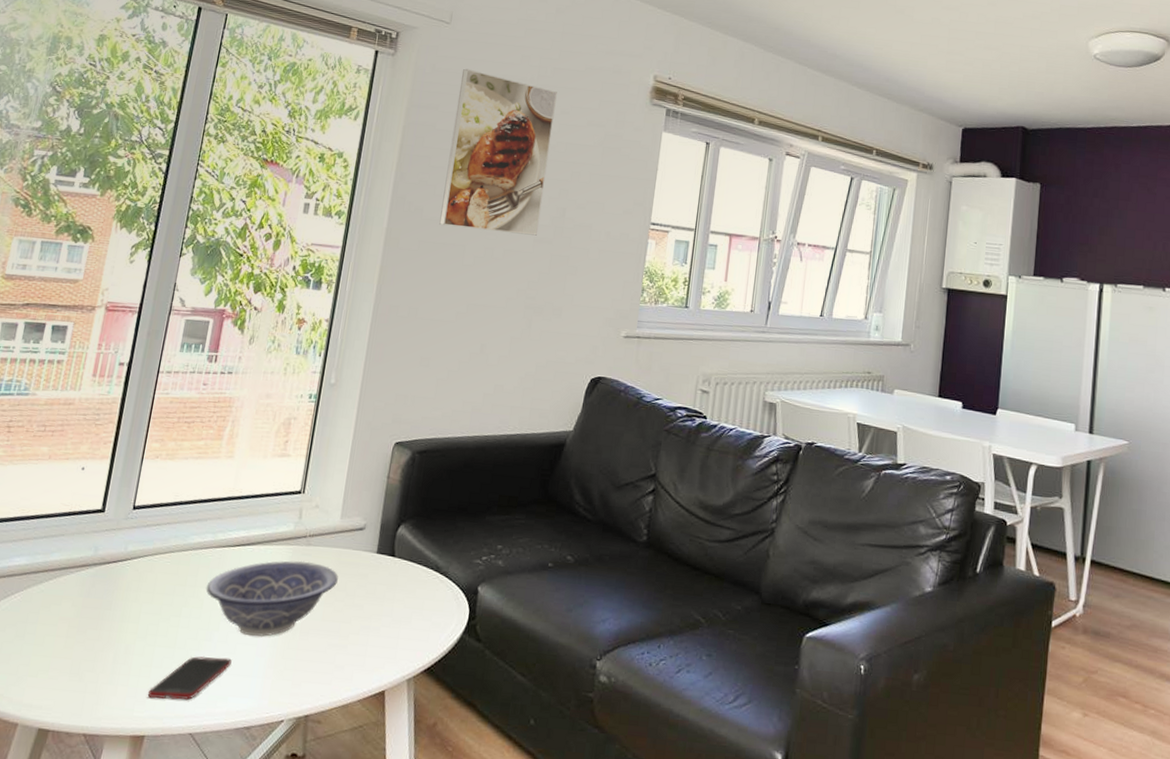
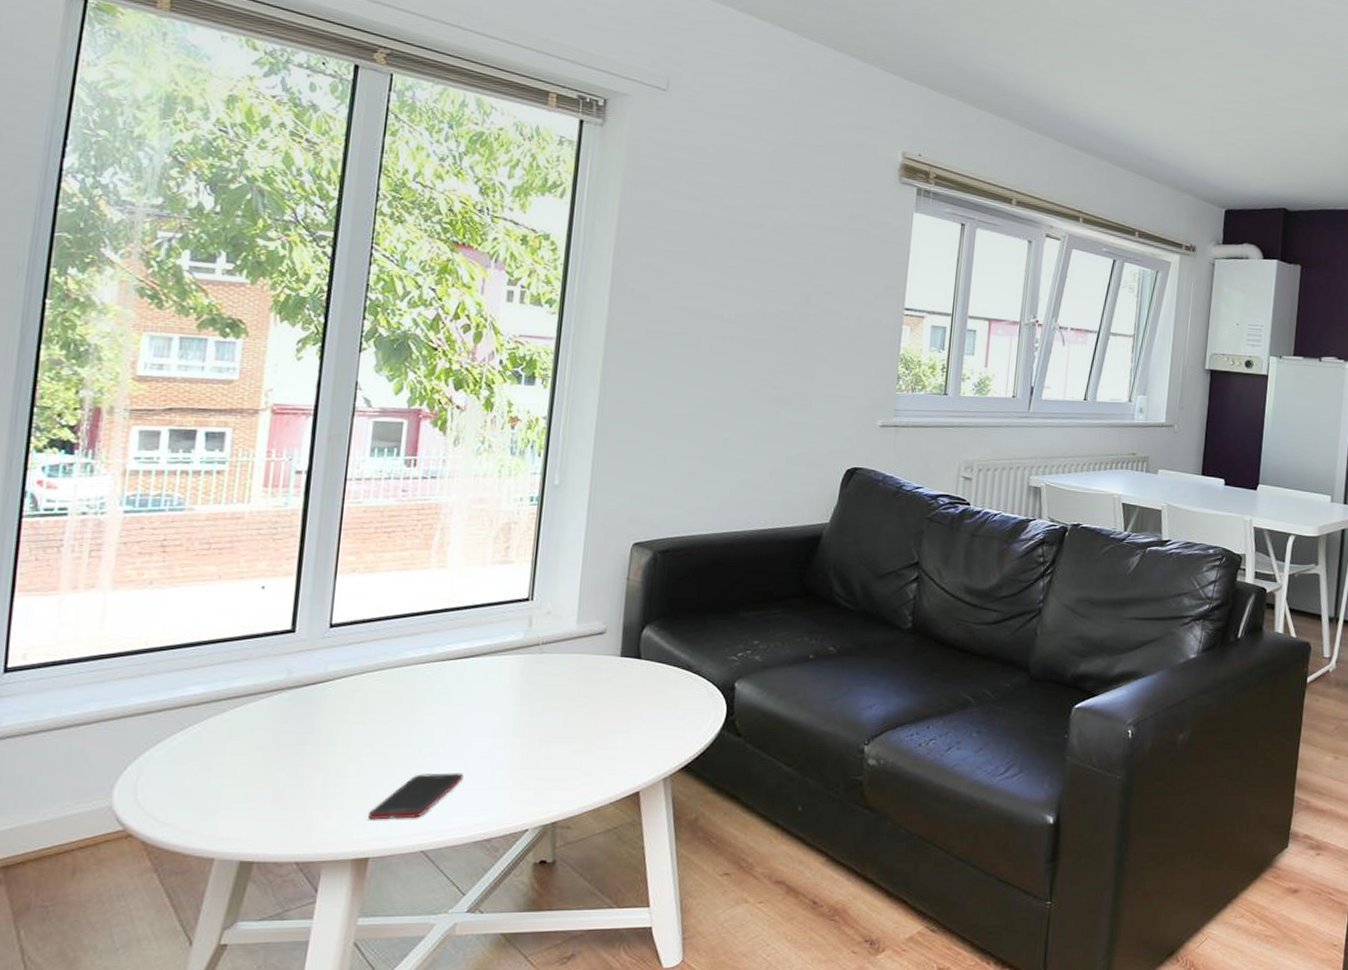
decorative bowl: present [206,560,338,638] -> none [426,669,579,750]
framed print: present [439,68,557,236] -> none [668,141,795,323]

